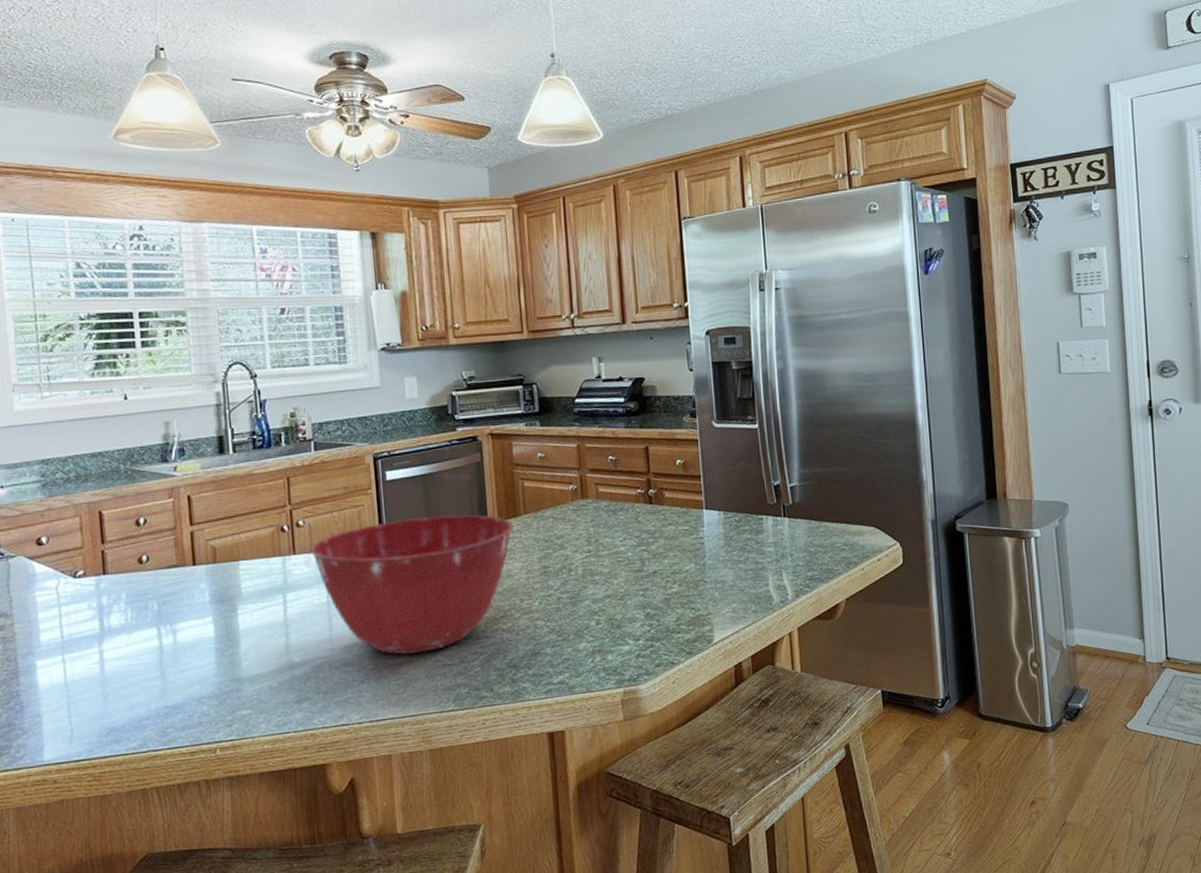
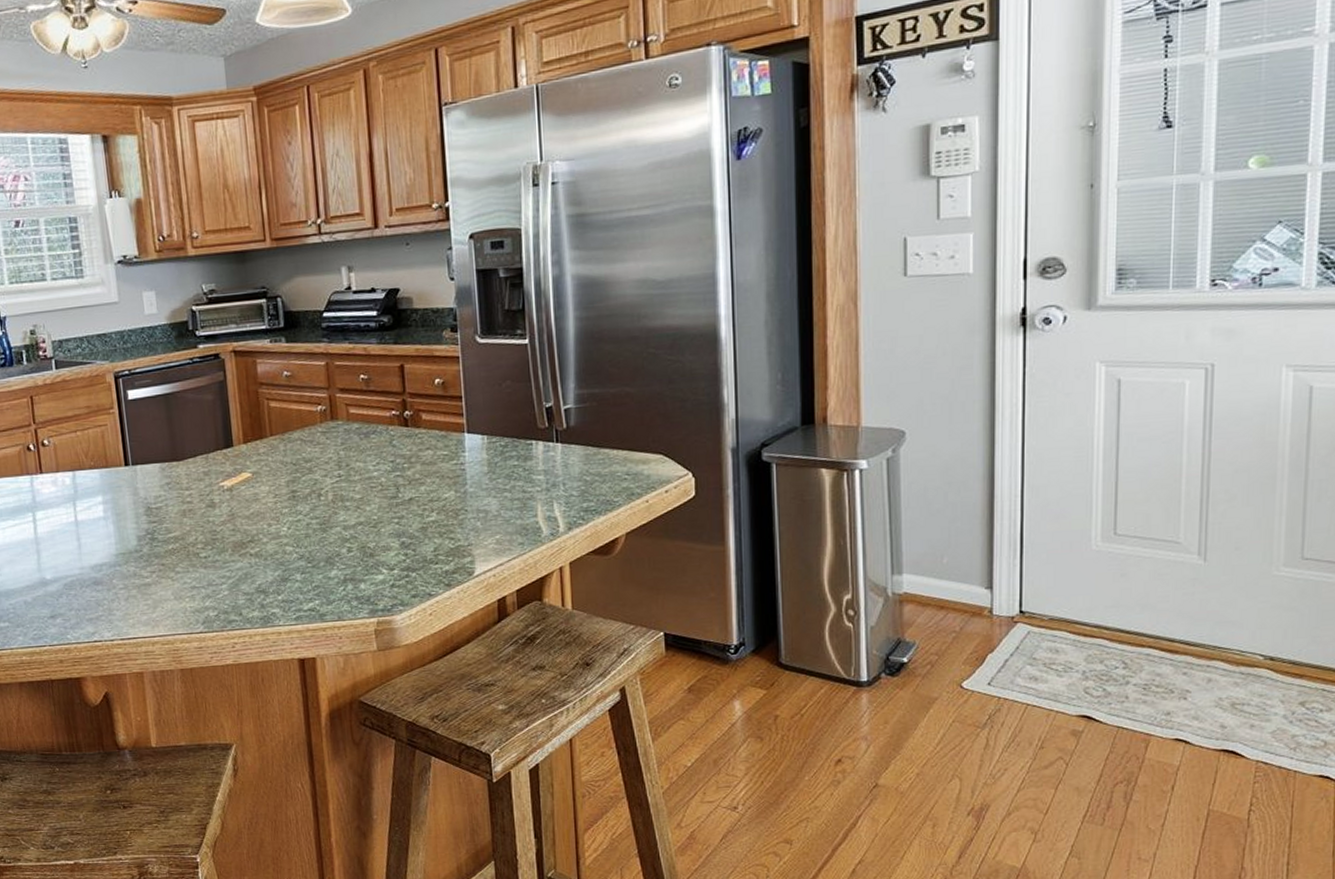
mixing bowl: present [310,515,514,654] -> none [56,436,260,575]

